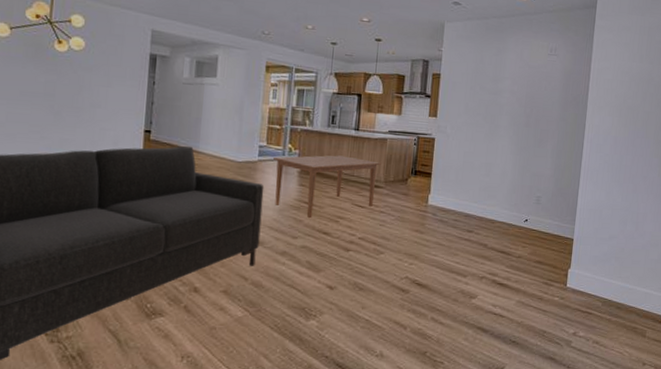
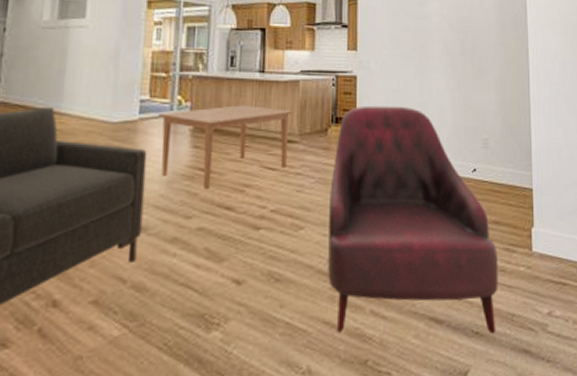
armchair: none [400,162,538,344] -> present [328,105,498,335]

